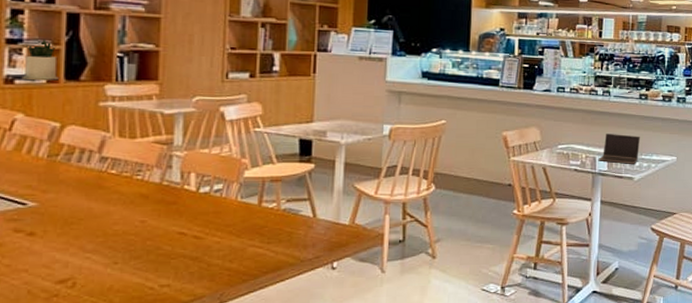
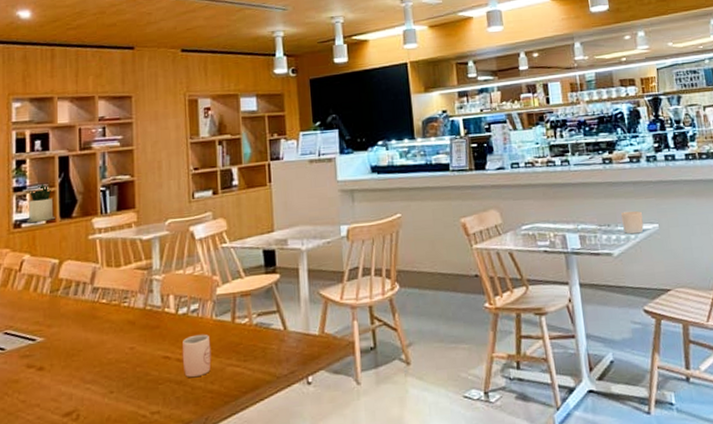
mug: none [199,214,233,255] -> present [182,334,212,378]
laptop computer: present [598,134,640,164] -> none [568,205,614,239]
mug: none [646,143,666,163] -> present [621,210,644,235]

